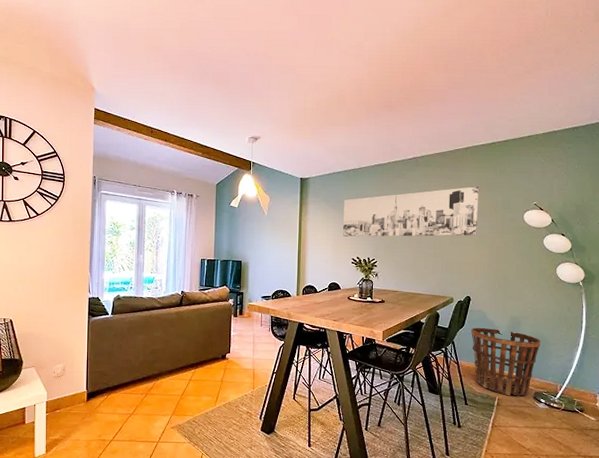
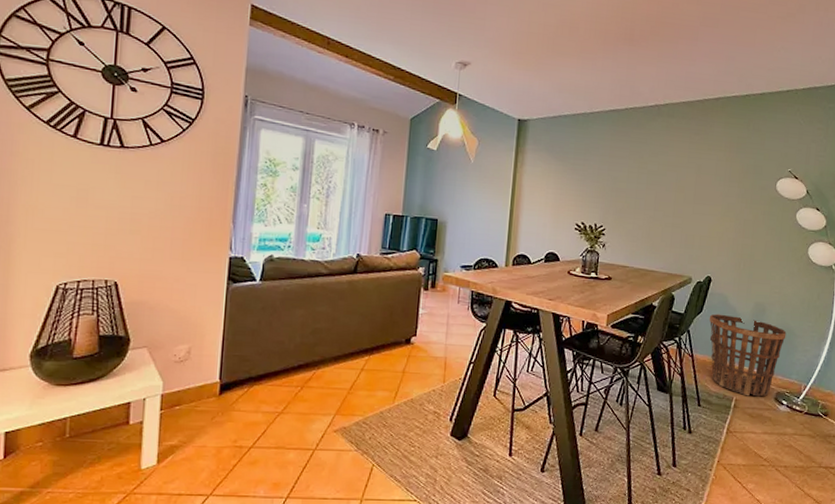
wall art: present [342,186,480,237] -> none [565,145,729,205]

